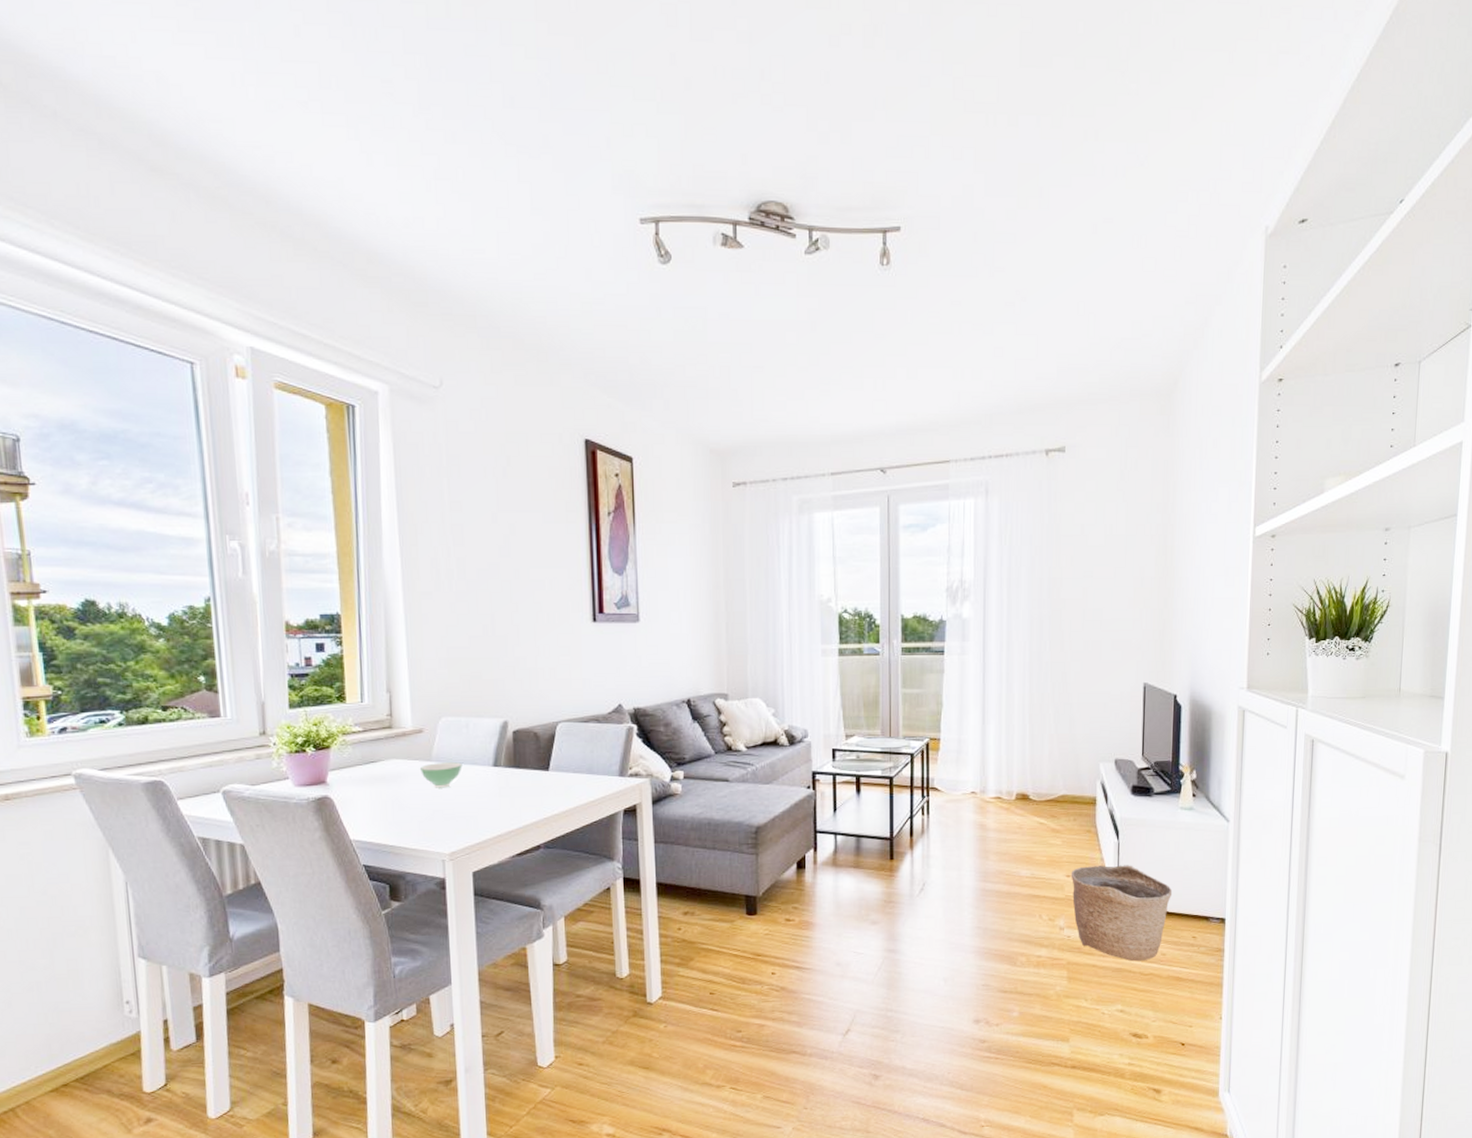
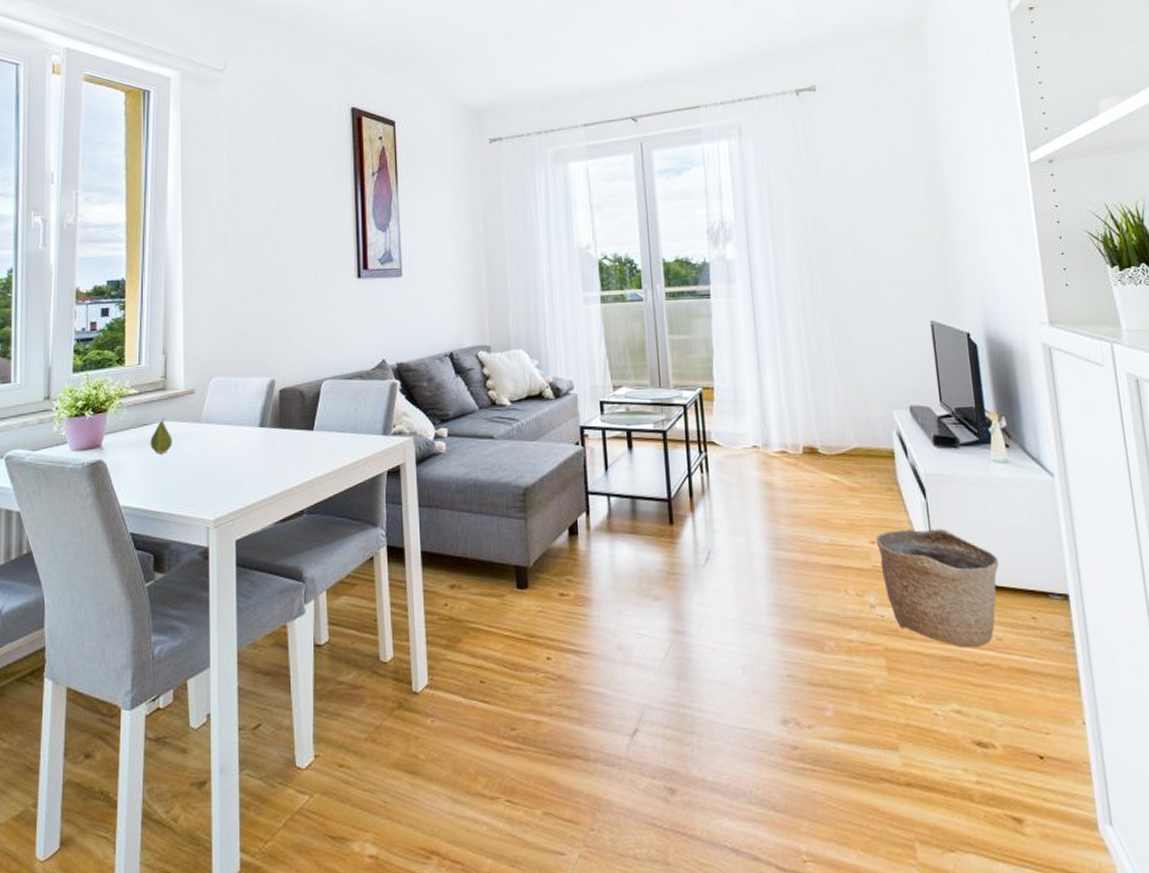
fruit: none [378,756,403,791] -> present [150,418,173,454]
bowl: present [419,762,463,788] -> none [189,423,230,451]

